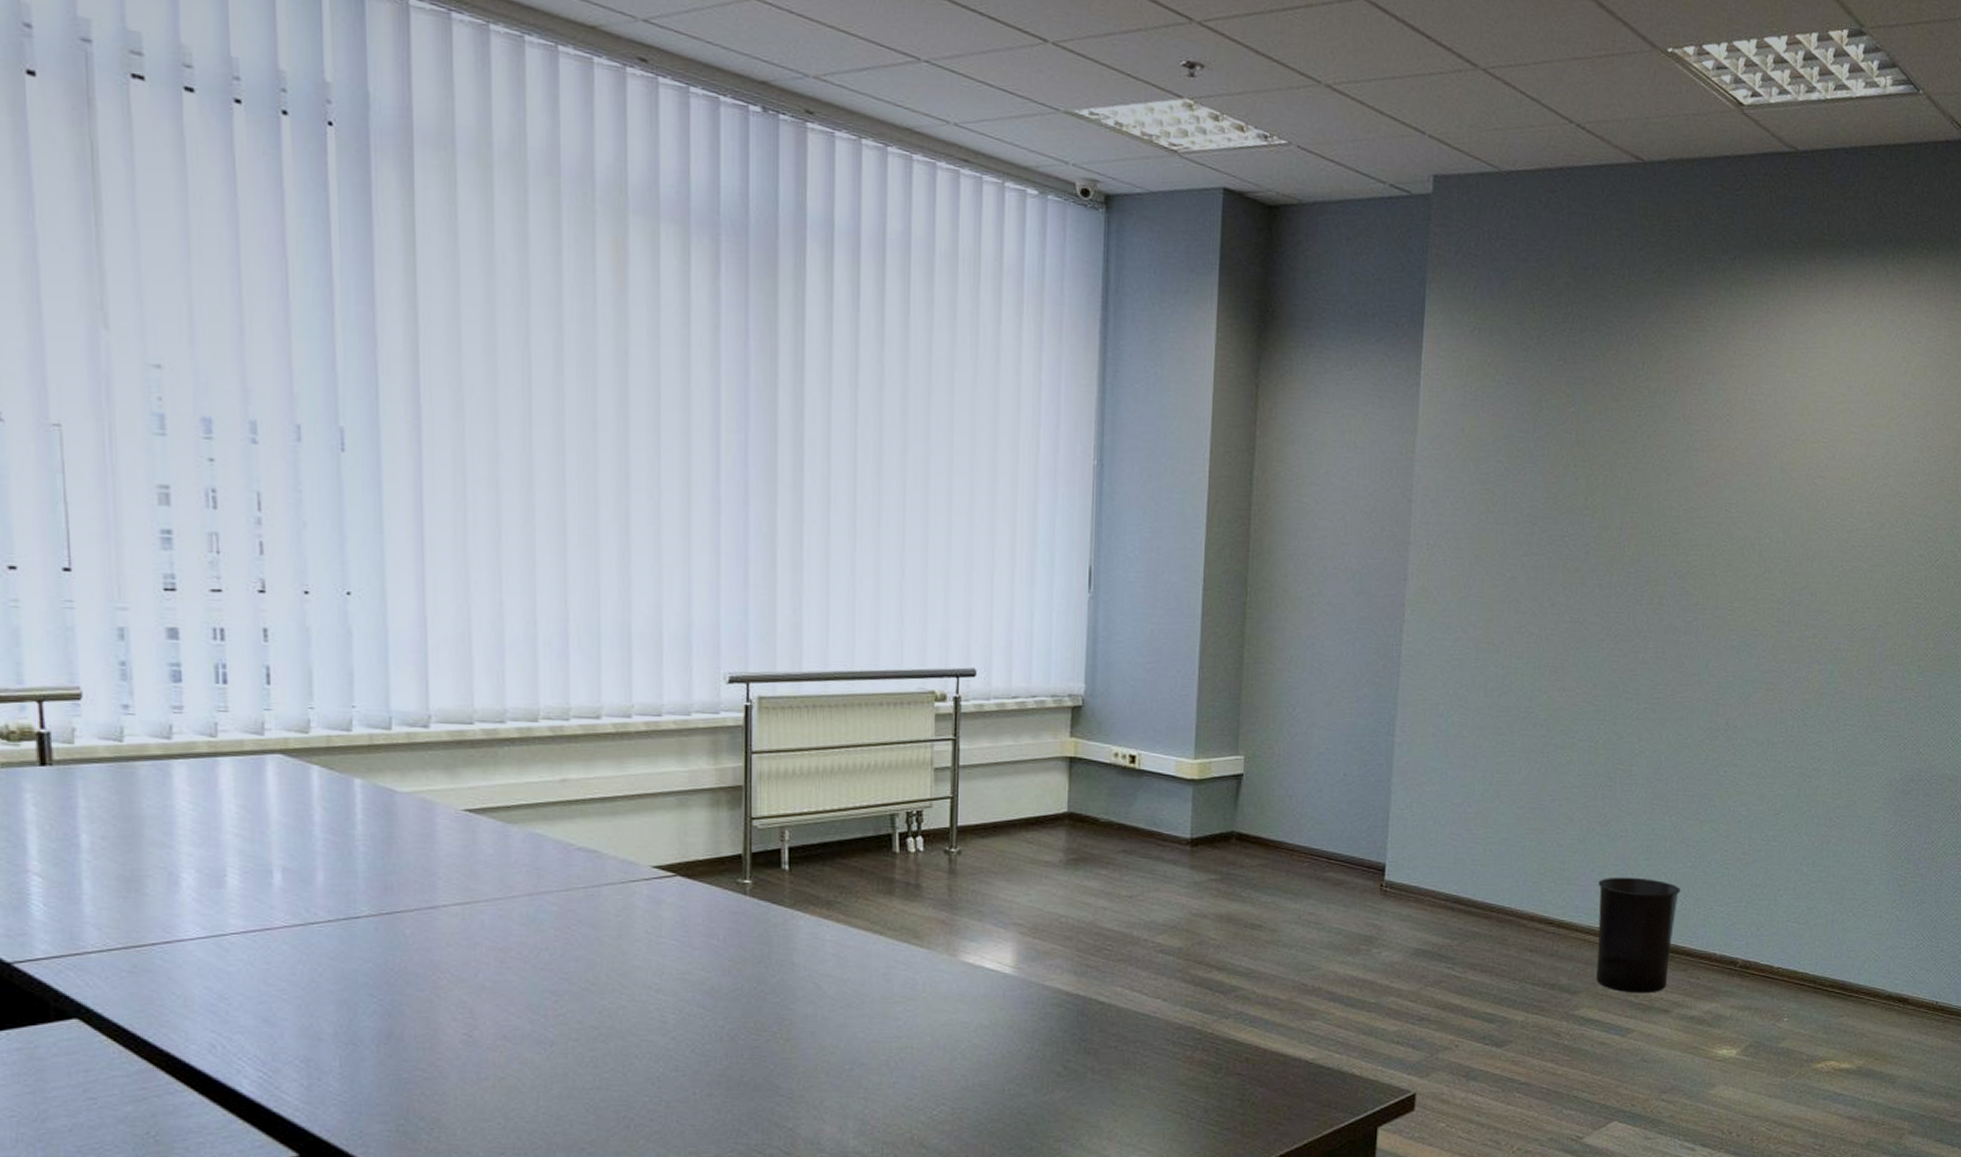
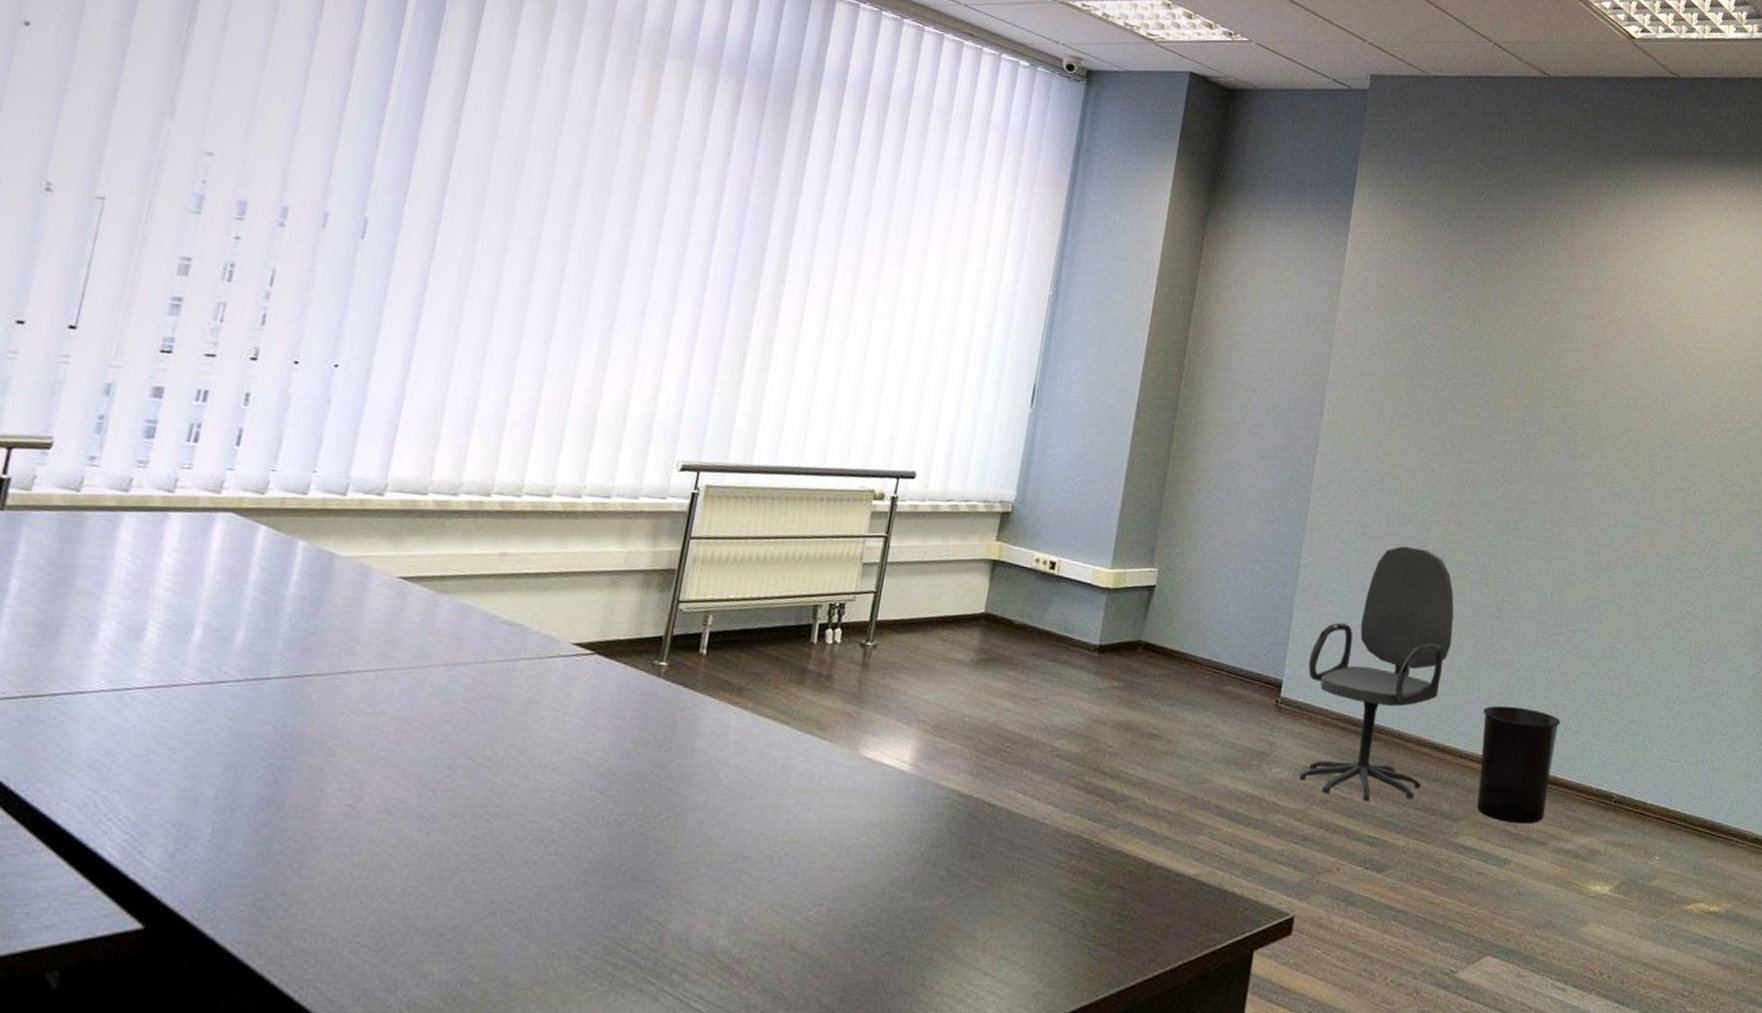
office chair: none [1410,717,1563,979] -> present [1298,546,1454,801]

